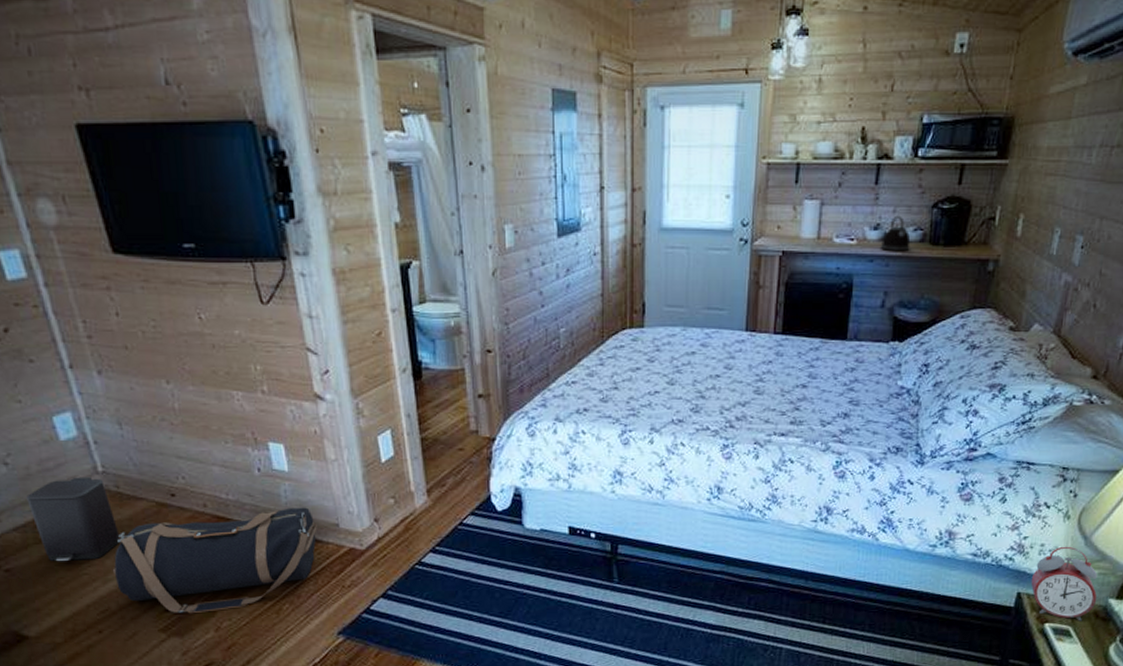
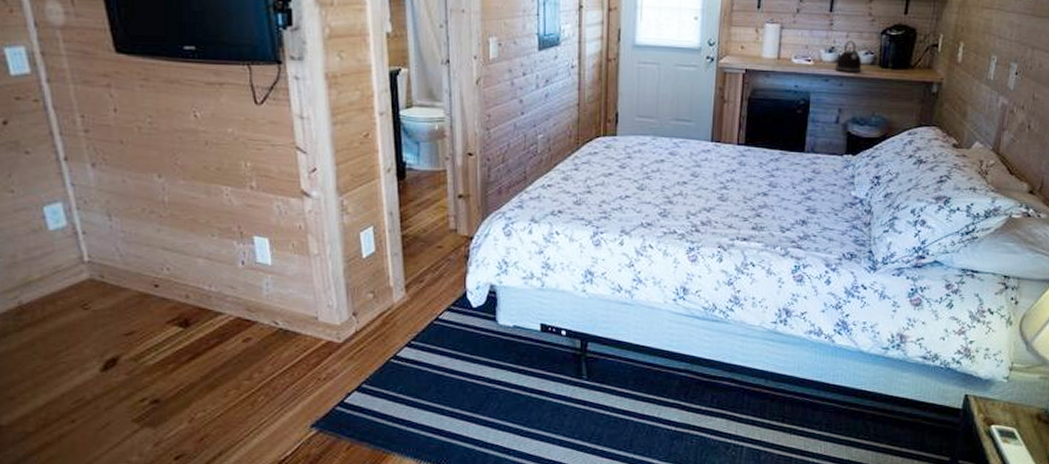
pedal bin: present [26,476,120,562] -> none [10,266,101,350]
duffel bag: present [112,507,317,614] -> none [90,300,297,405]
alarm clock: present [1031,546,1098,621] -> none [977,351,1039,424]

